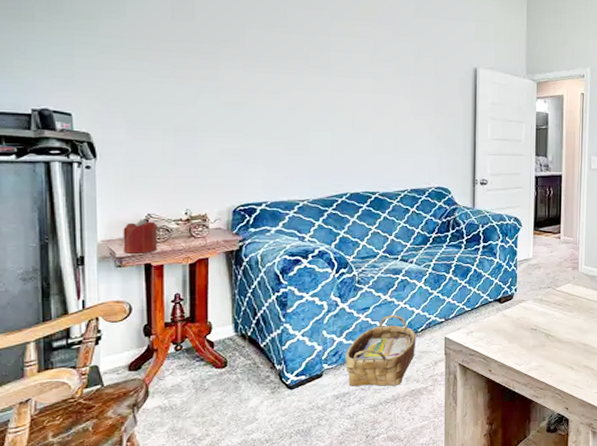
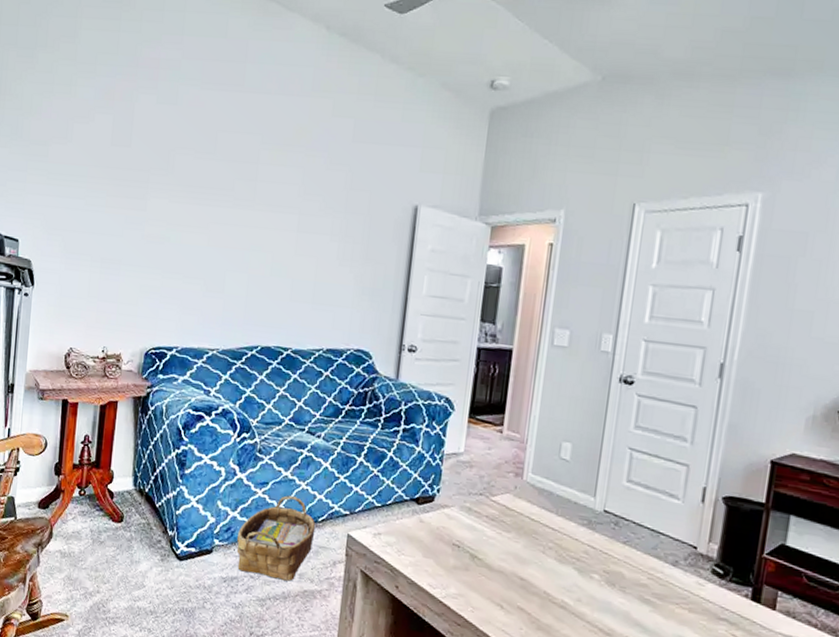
candle: present [123,219,159,253] -> none [46,352,78,389]

